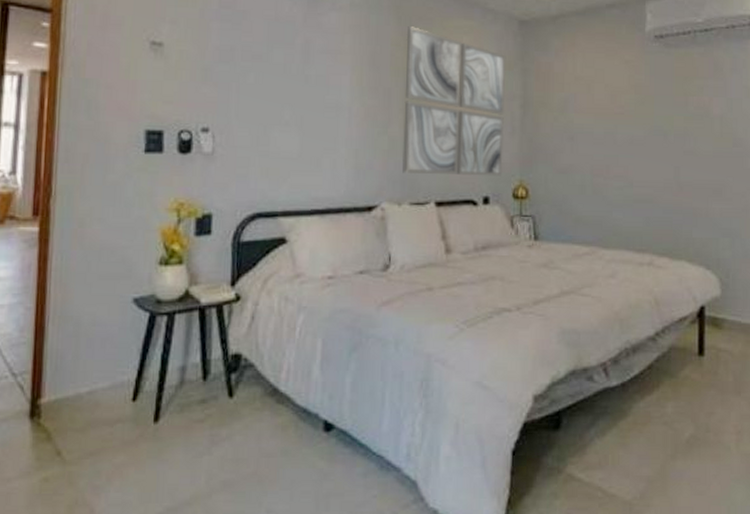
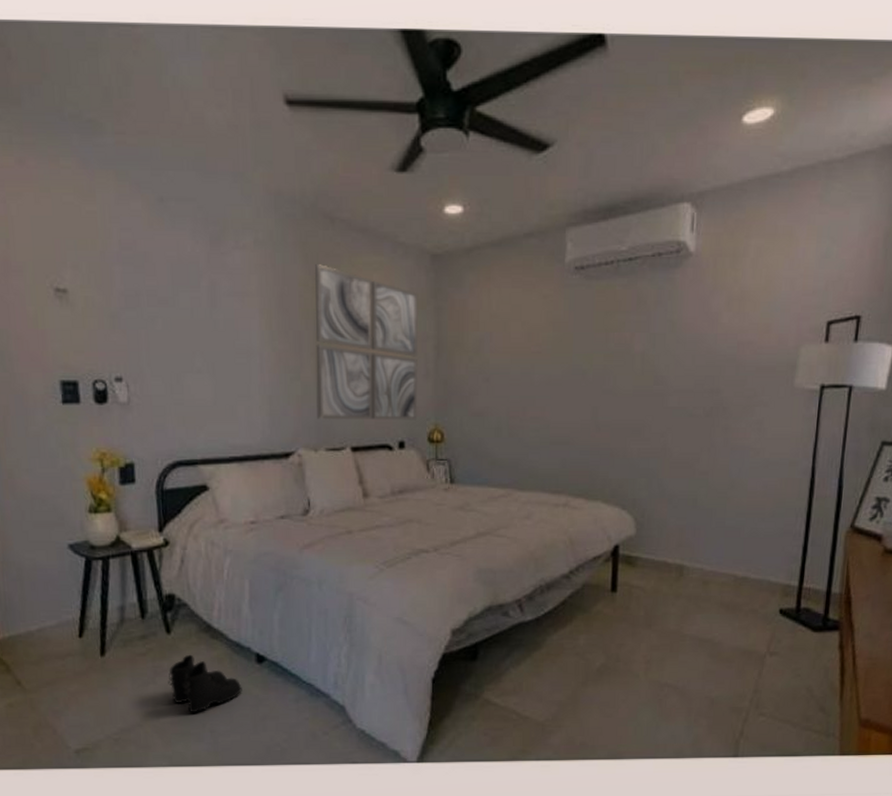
boots: none [225,421,306,490] -> present [168,654,242,713]

